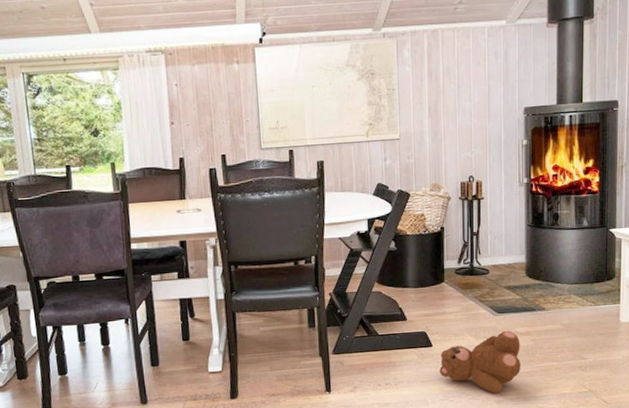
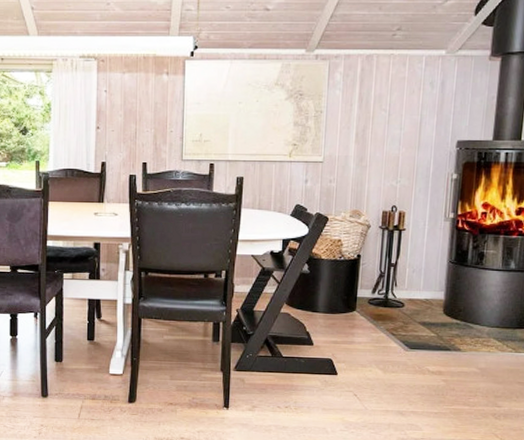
teddy bear: present [439,330,522,393] -> none [342,367,431,430]

